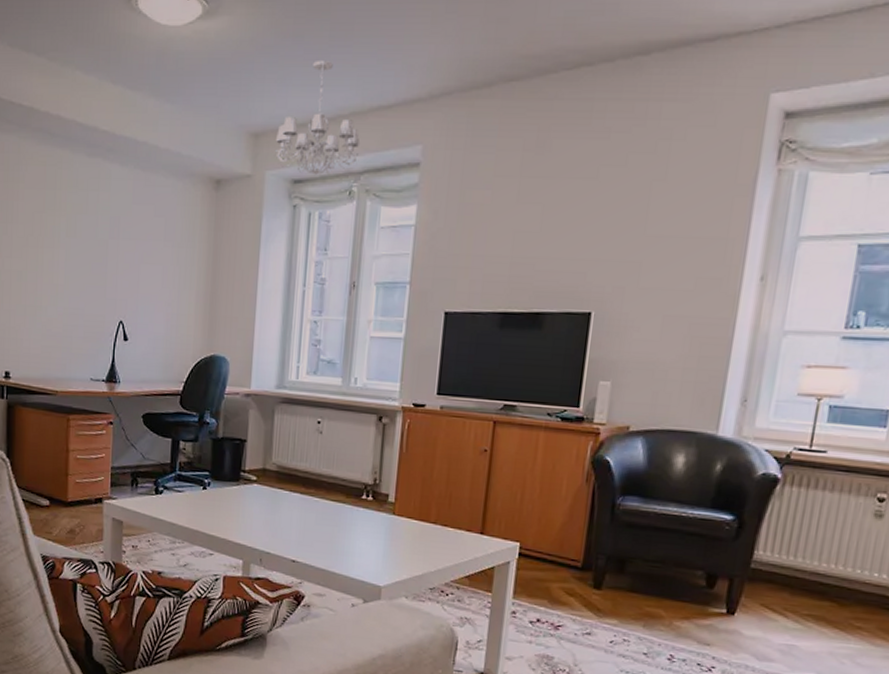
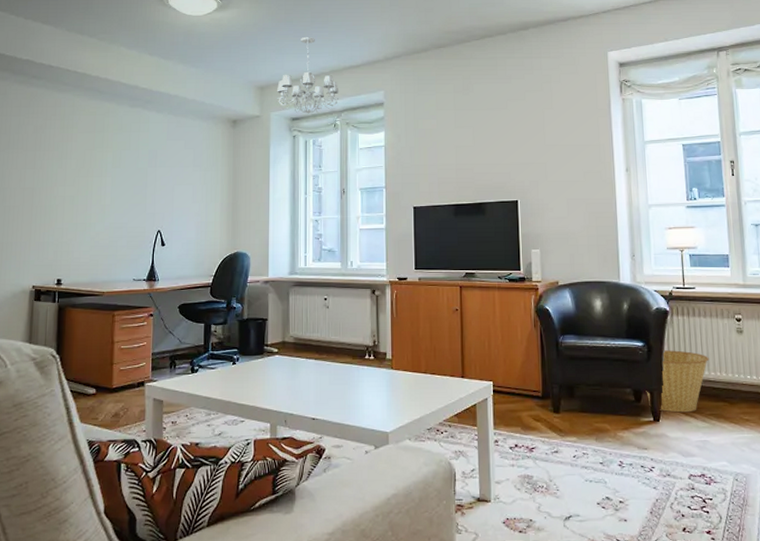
basket: none [723,529,824,609] -> present [646,350,709,413]

